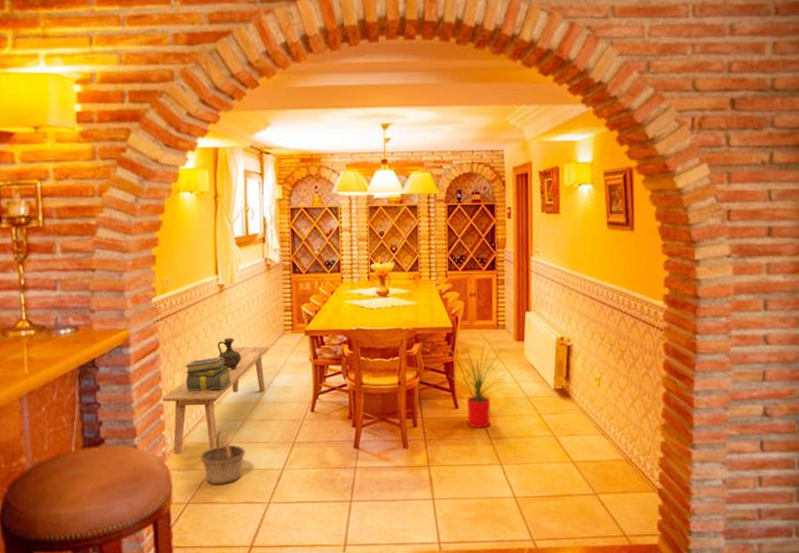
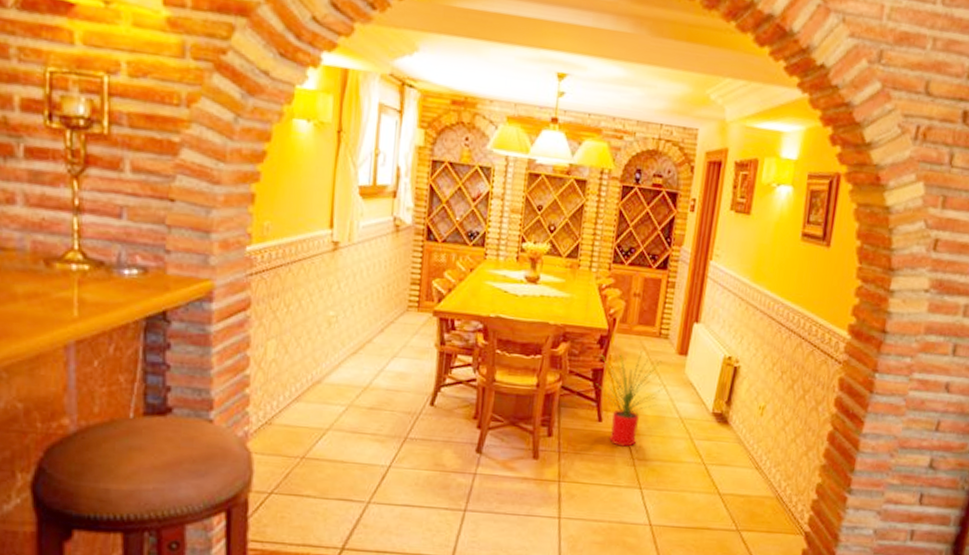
bench: present [161,346,270,455] -> none [248,318,389,437]
stack of books: present [185,356,233,391] -> none [280,327,339,367]
basket: present [200,430,246,485] -> none [290,414,347,477]
ceramic jug: present [217,338,241,370] -> none [323,307,352,345]

